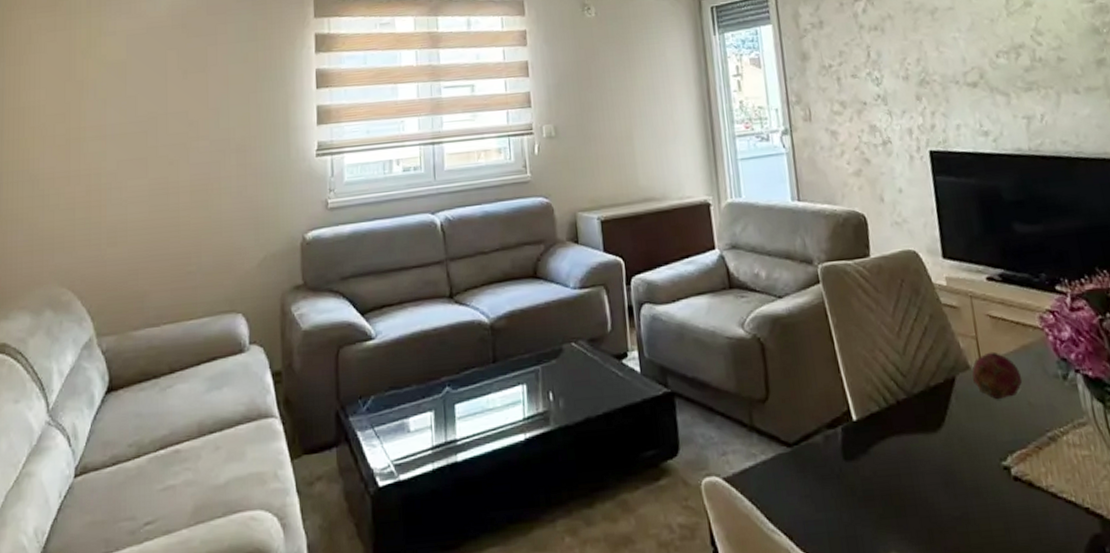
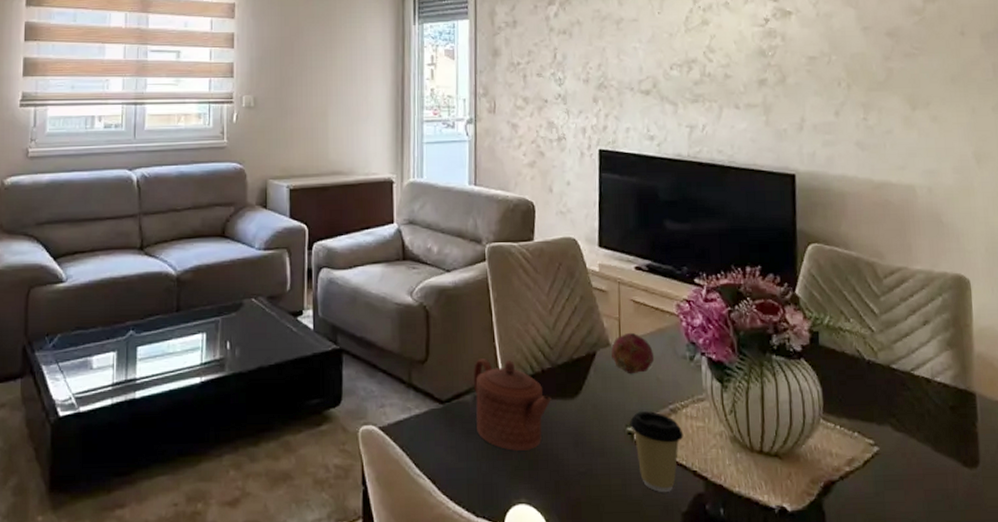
teapot: none [820,392,912,497] -> present [474,359,551,451]
coffee cup: none [1004,441,1069,536] -> present [630,411,684,493]

